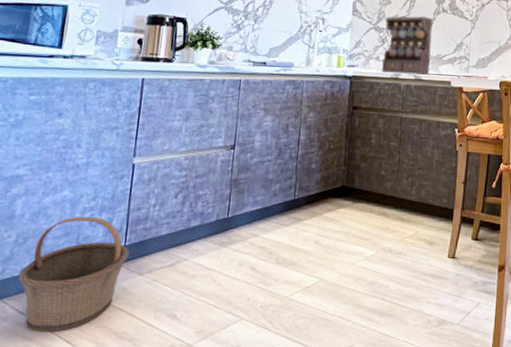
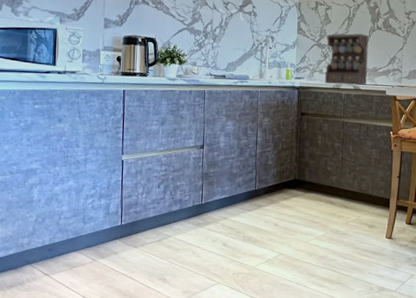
basket: present [18,216,129,332] -> none [41,201,125,289]

